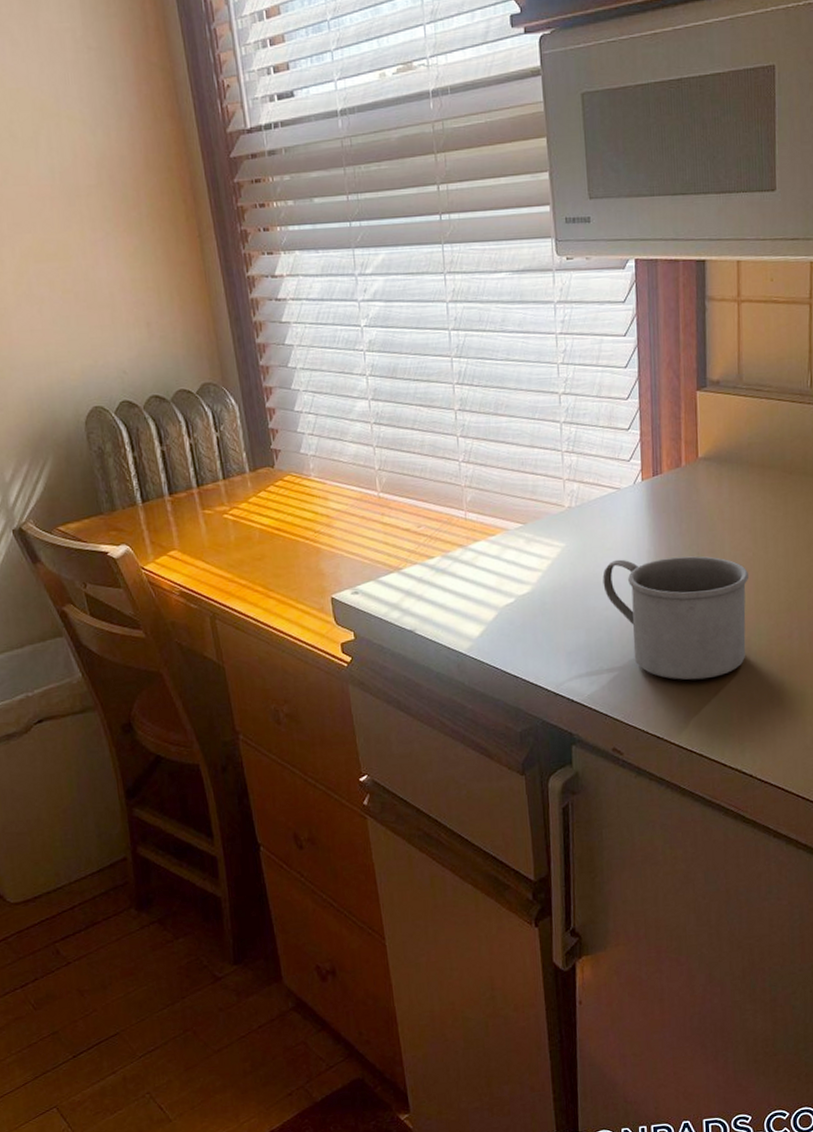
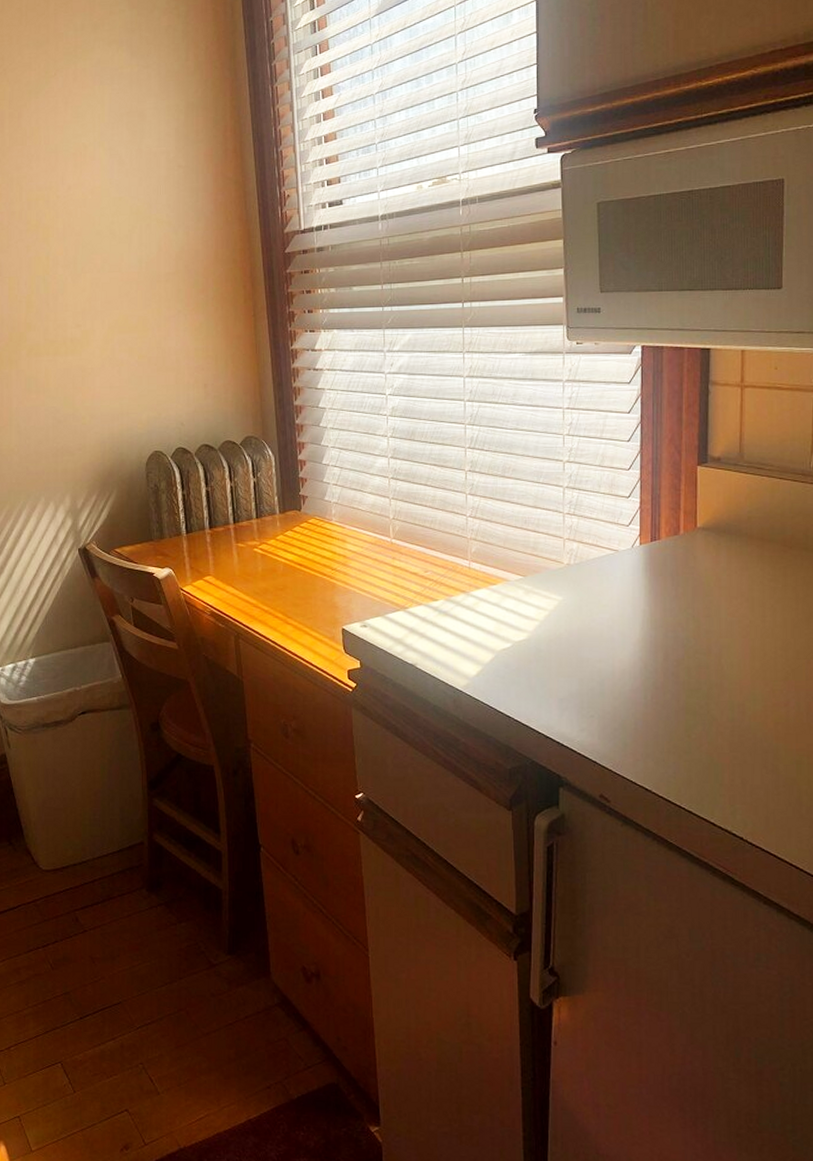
mug: present [602,556,750,680] -> none [597,616,746,738]

